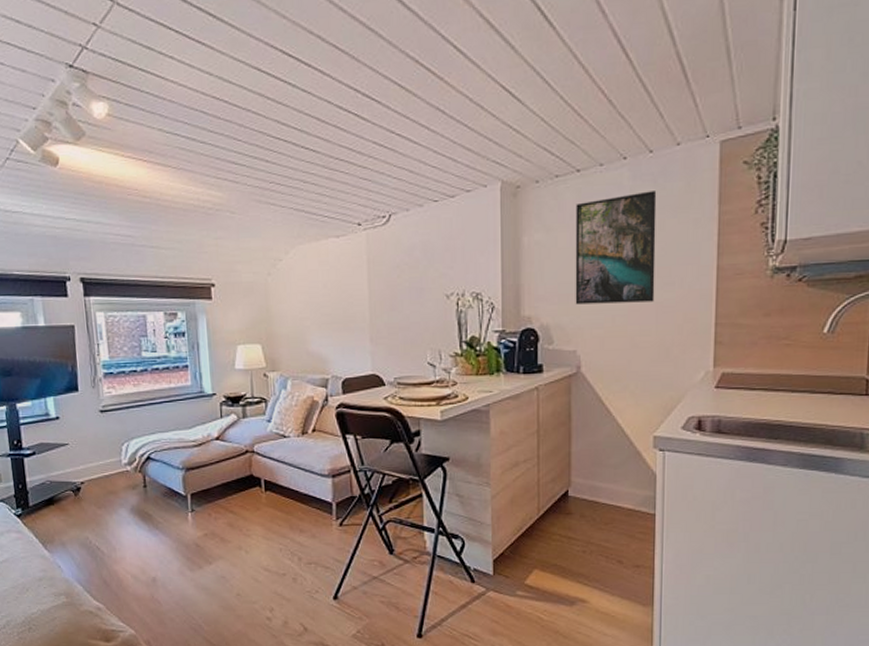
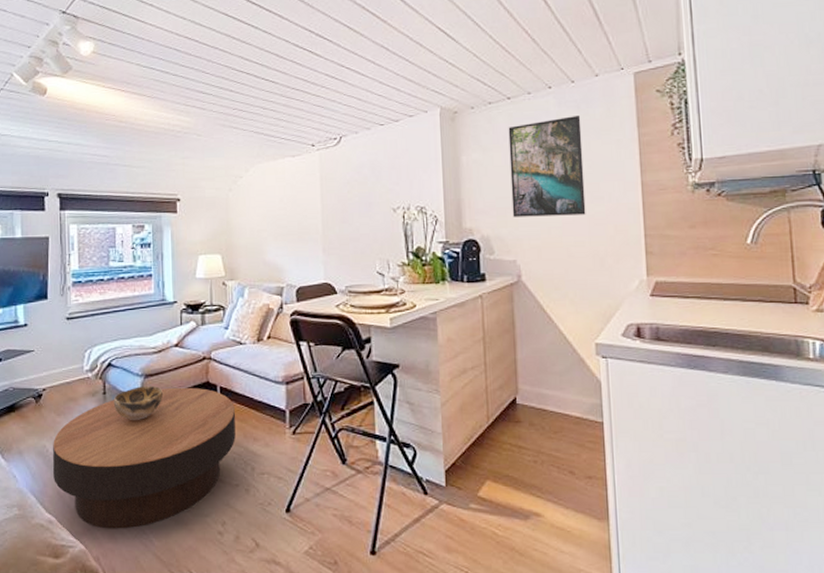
coffee table: none [95,480,282,615] -> present [52,387,236,529]
decorative bowl: none [154,479,206,513] -> present [113,386,164,420]

